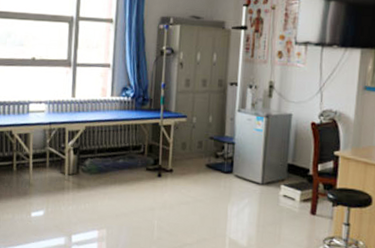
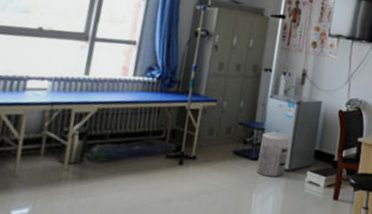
waste bin: none [230,144,261,191] -> present [256,130,290,178]

